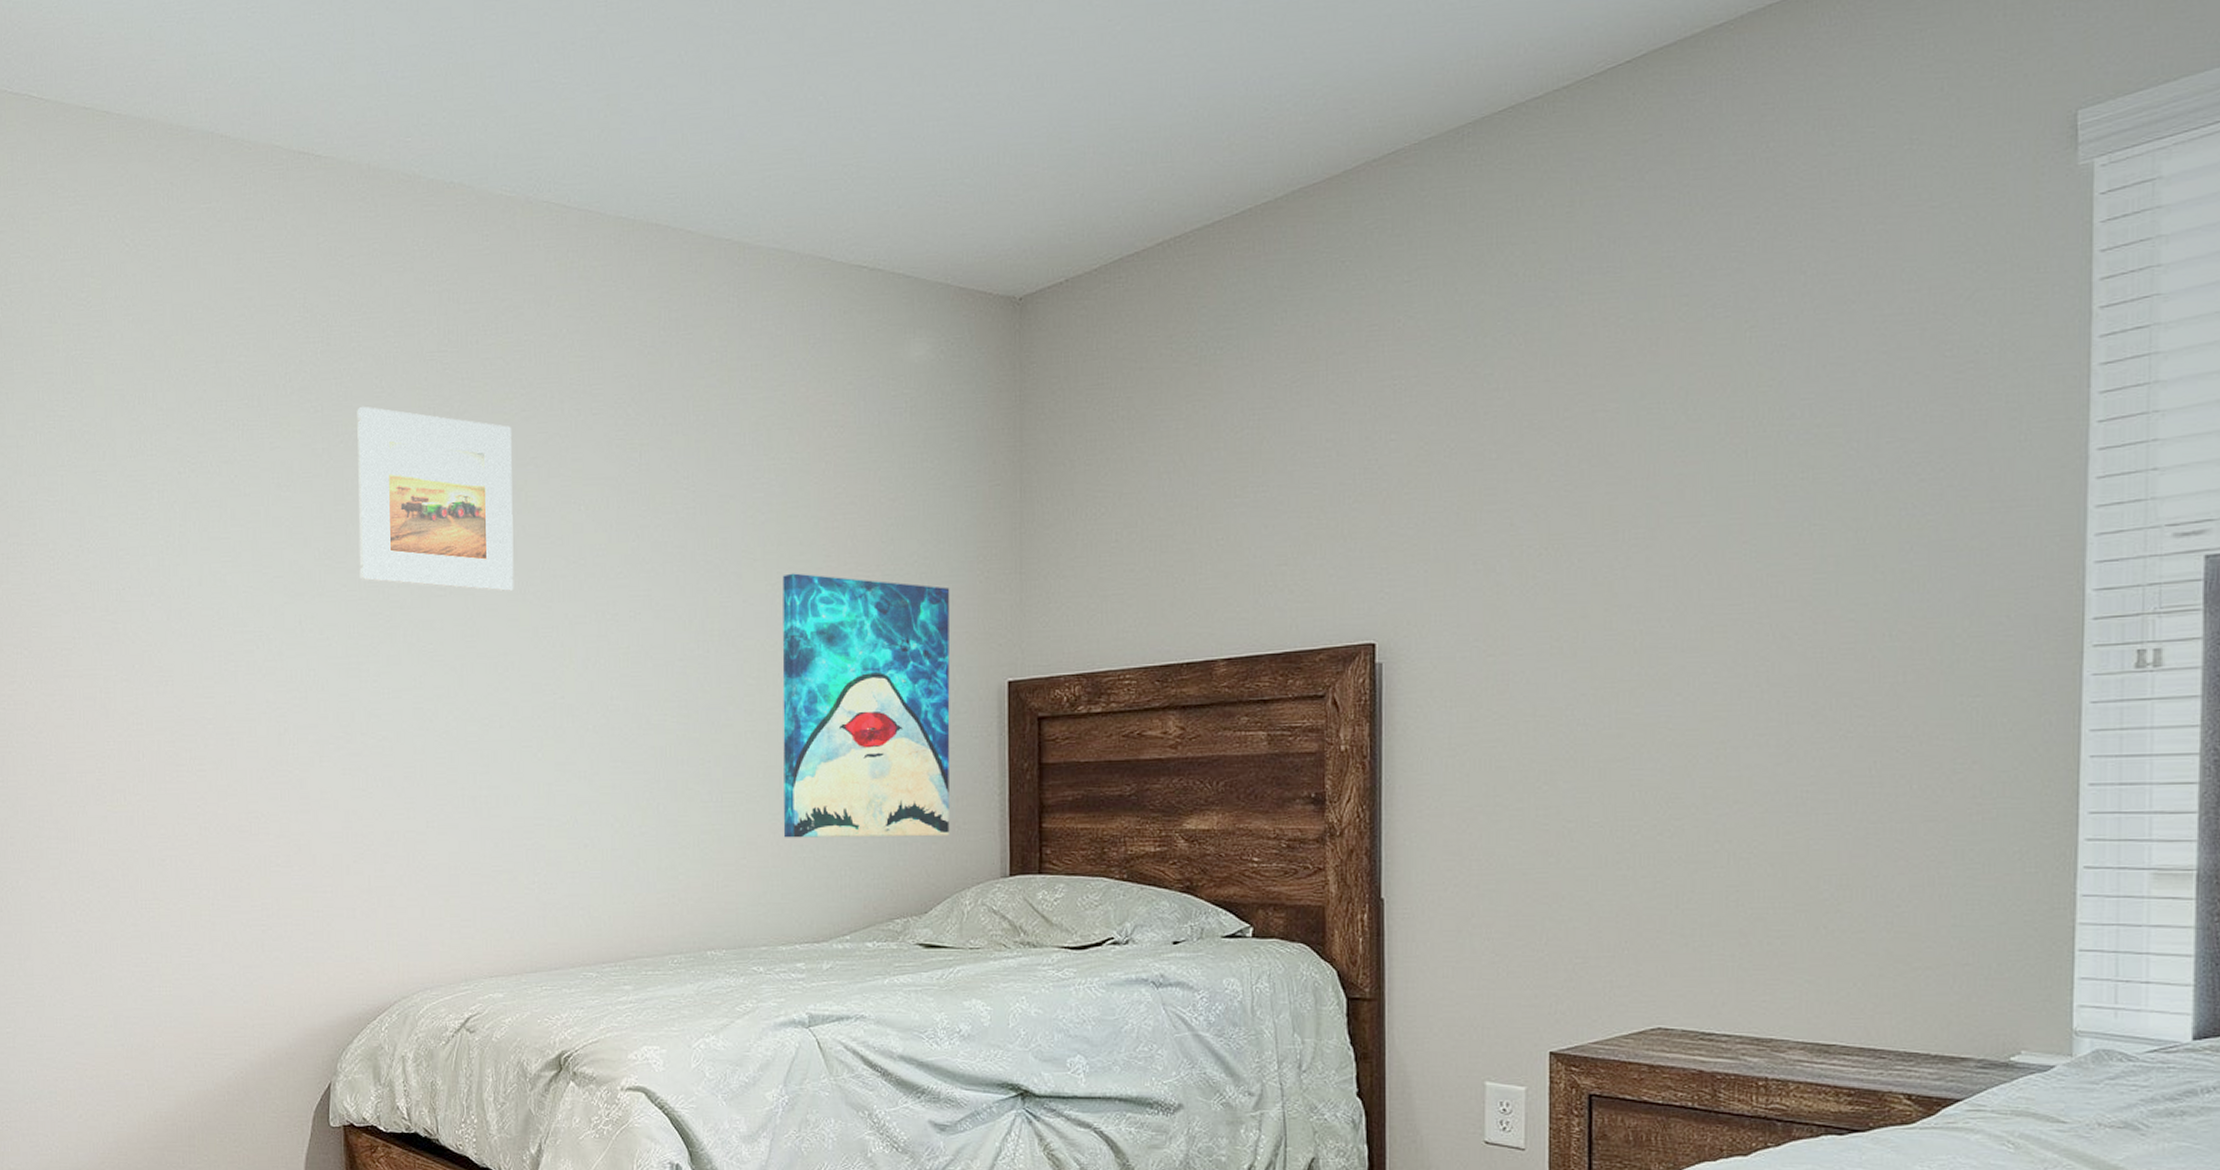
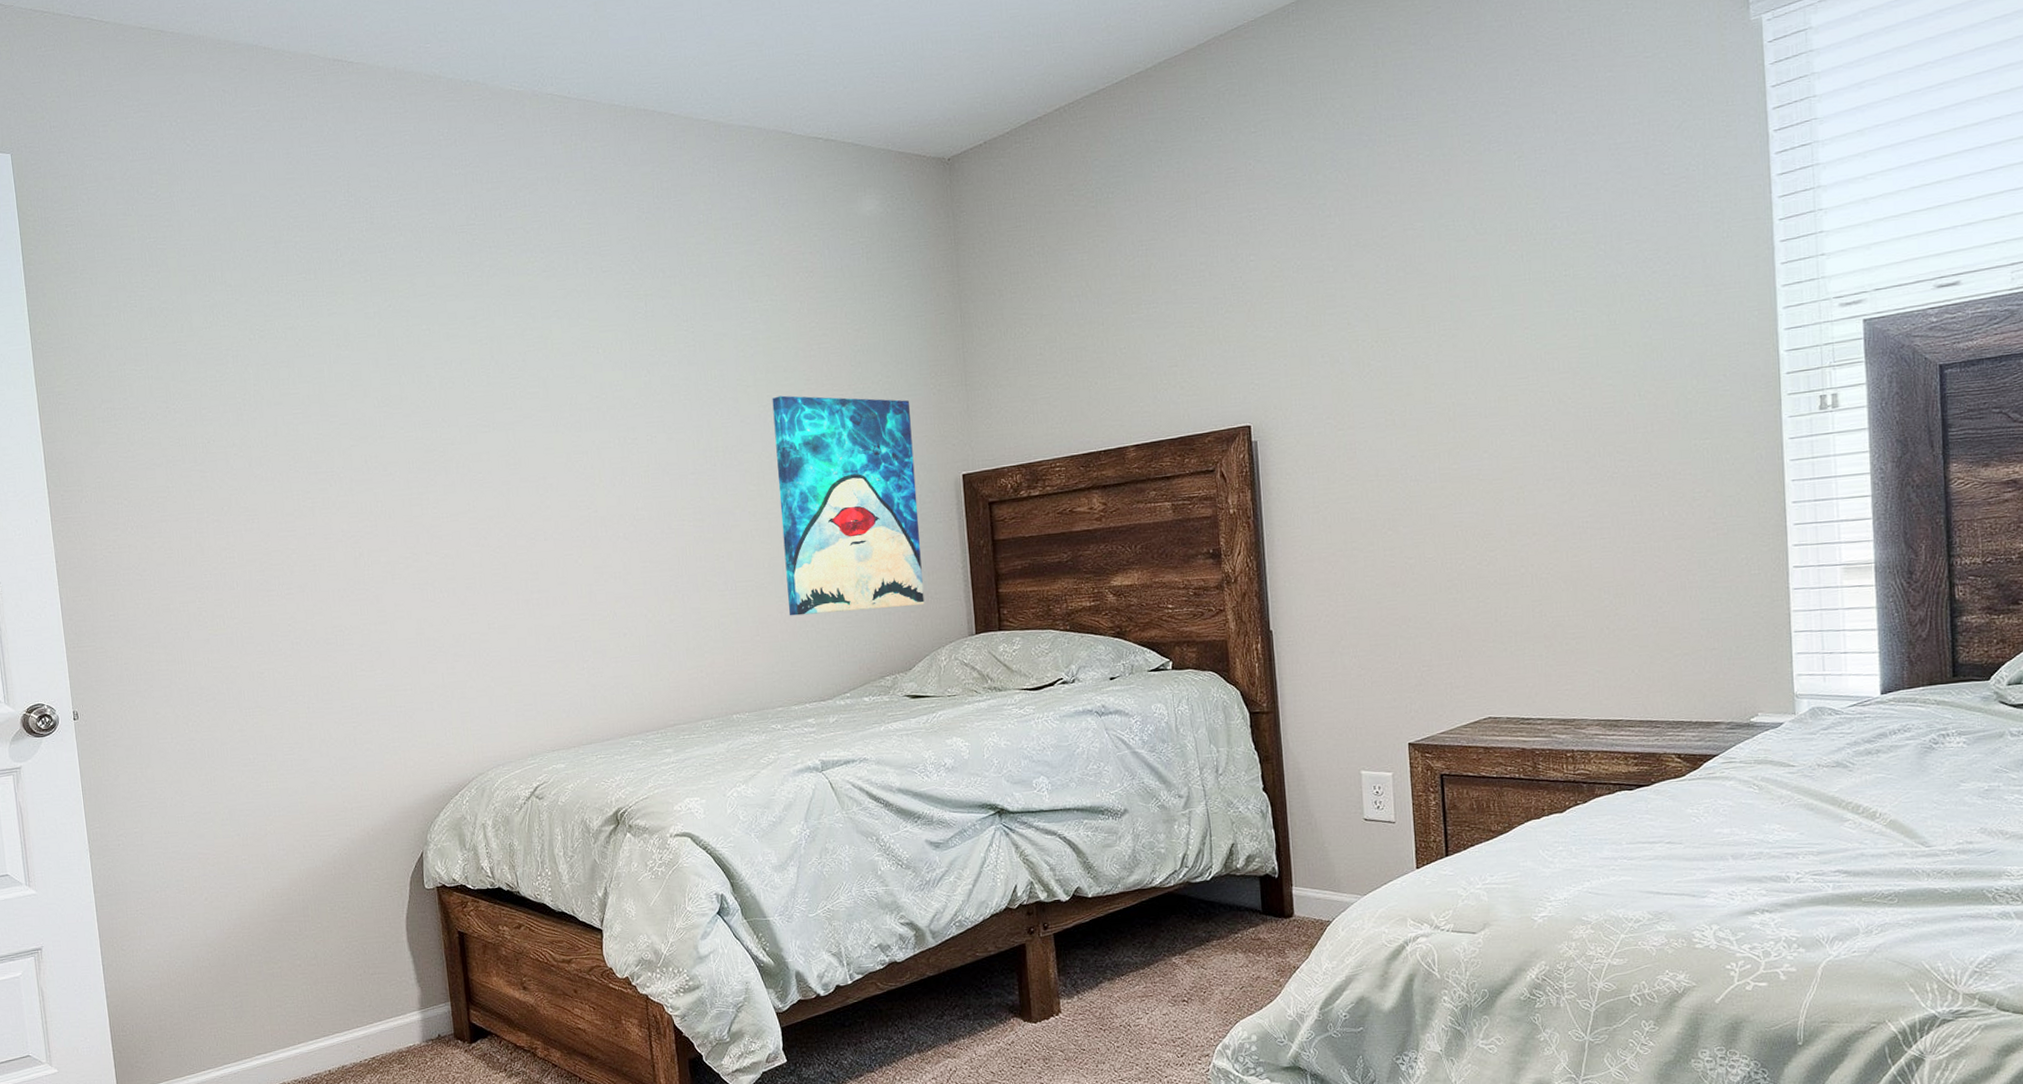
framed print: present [357,406,514,591] -> none [401,274,548,426]

